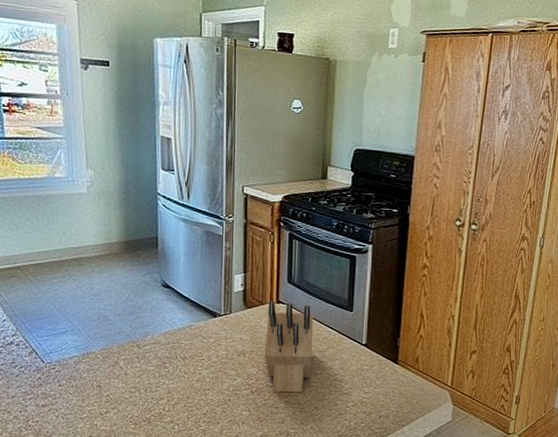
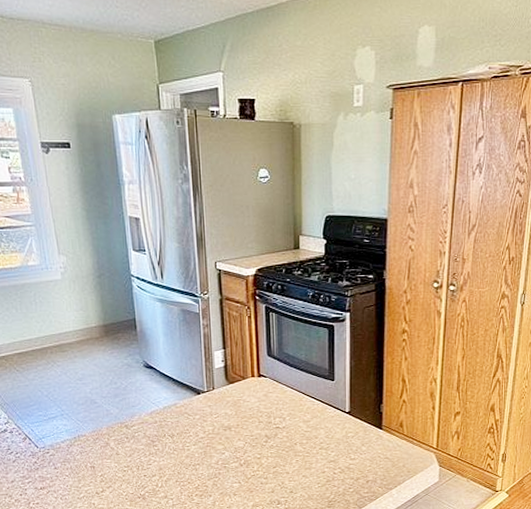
knife block: present [264,301,314,393] -> none [249,375,297,464]

